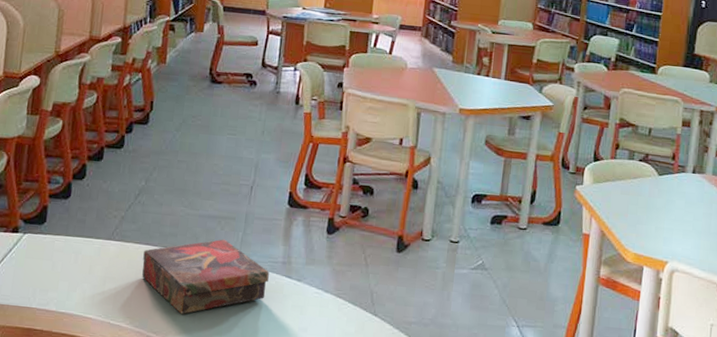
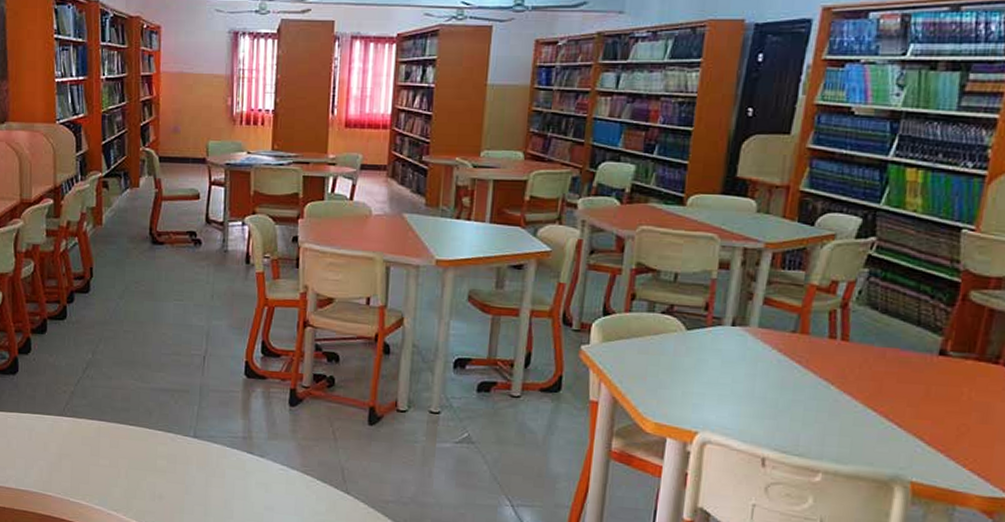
book: present [142,239,269,314] -> none [97,413,229,492]

